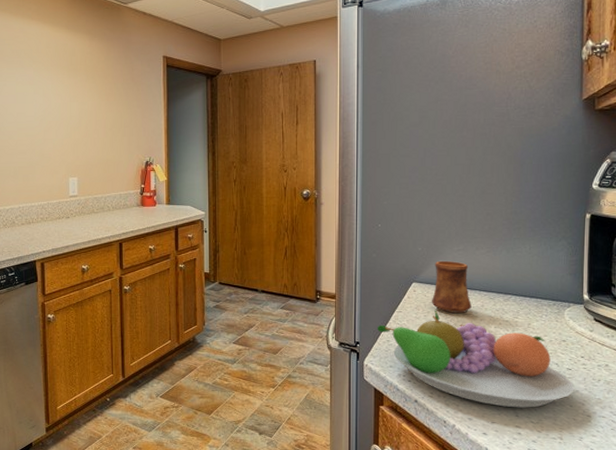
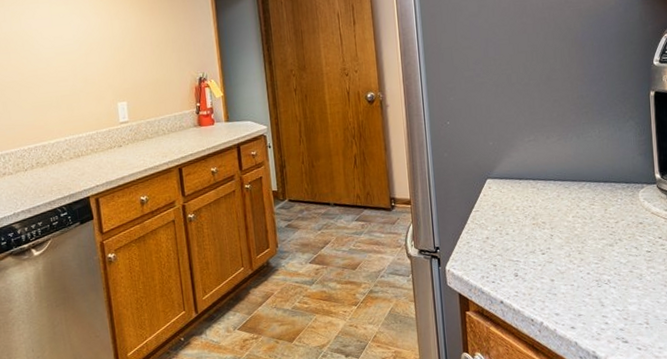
fruit bowl: present [377,311,575,408] -> none [456,206,656,298]
cup: present [431,260,472,313] -> none [507,153,548,207]

